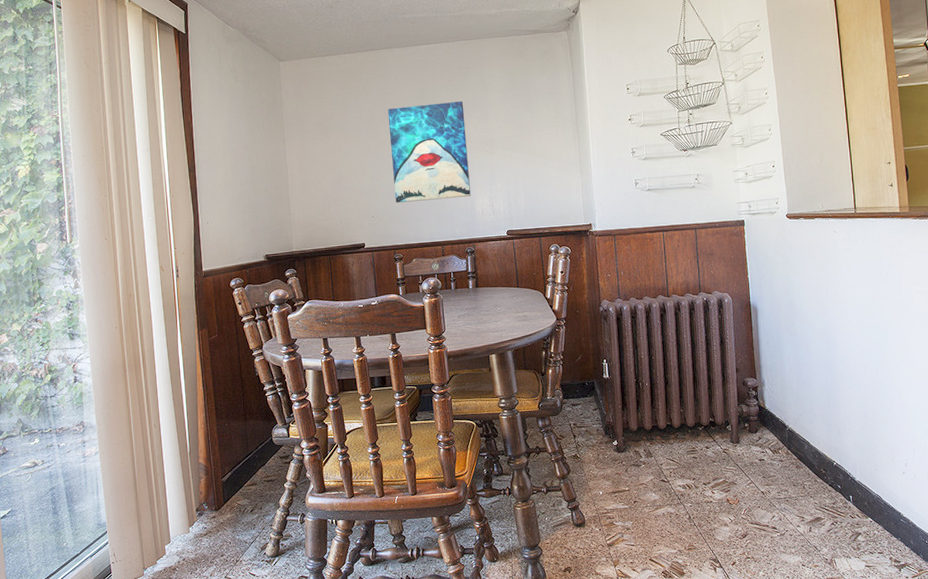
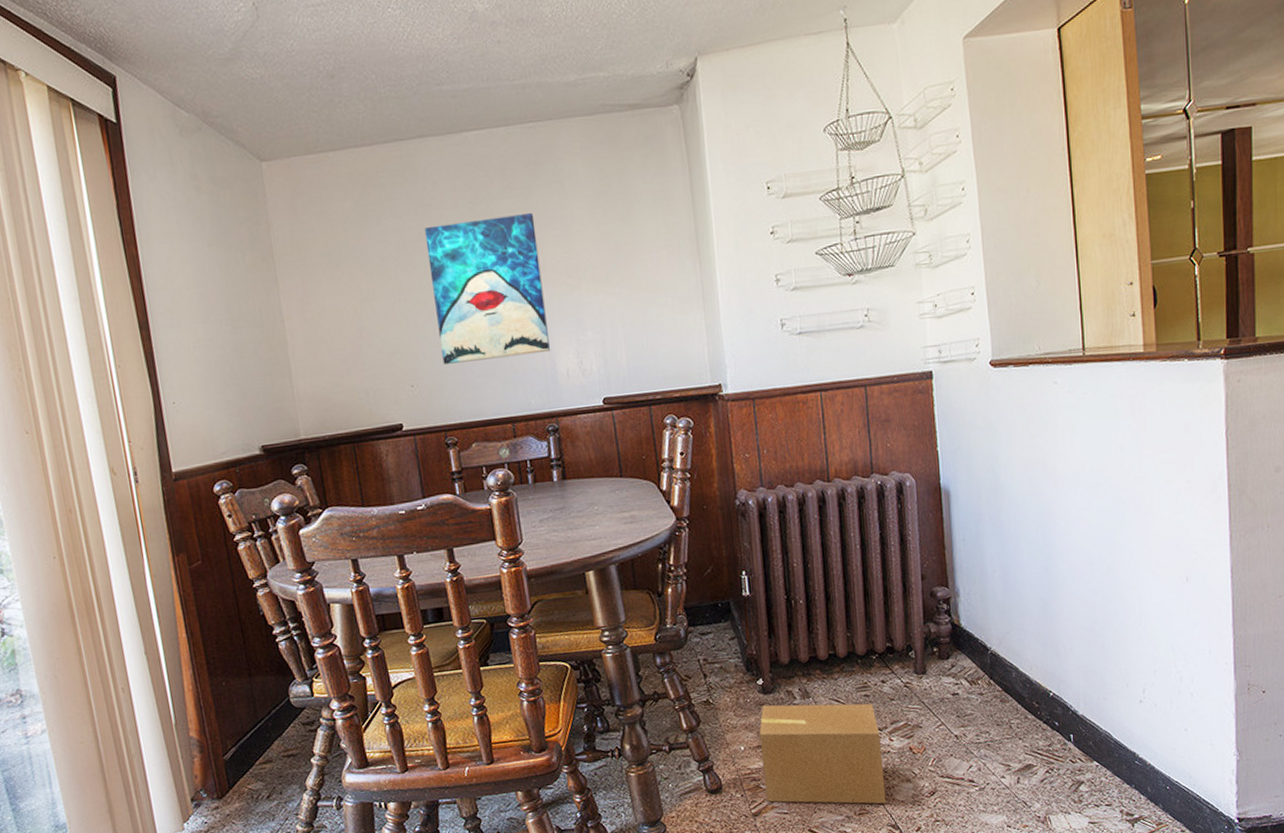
cardboard box: none [614,461,709,542] -> present [759,703,887,804]

